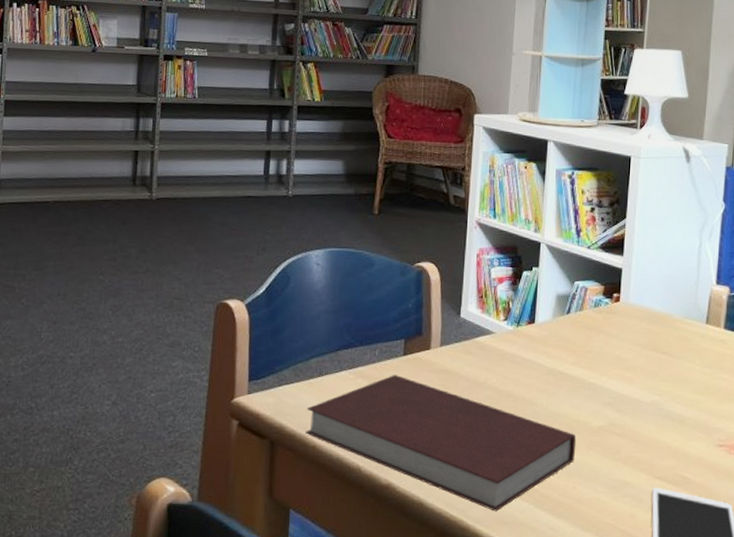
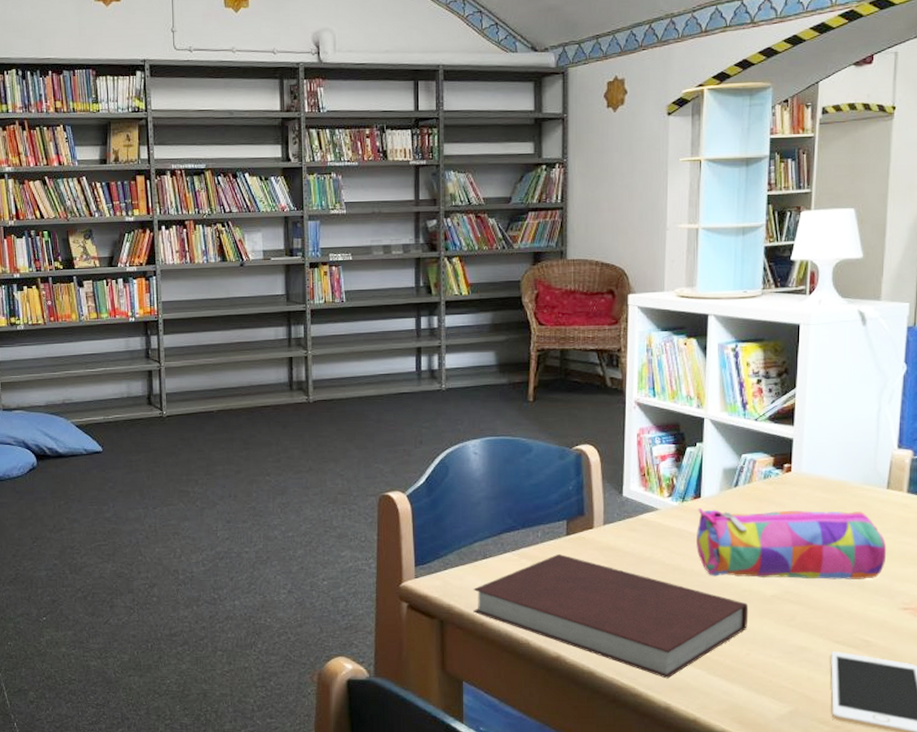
pencil case: none [529,333,705,414] -> present [696,507,887,579]

